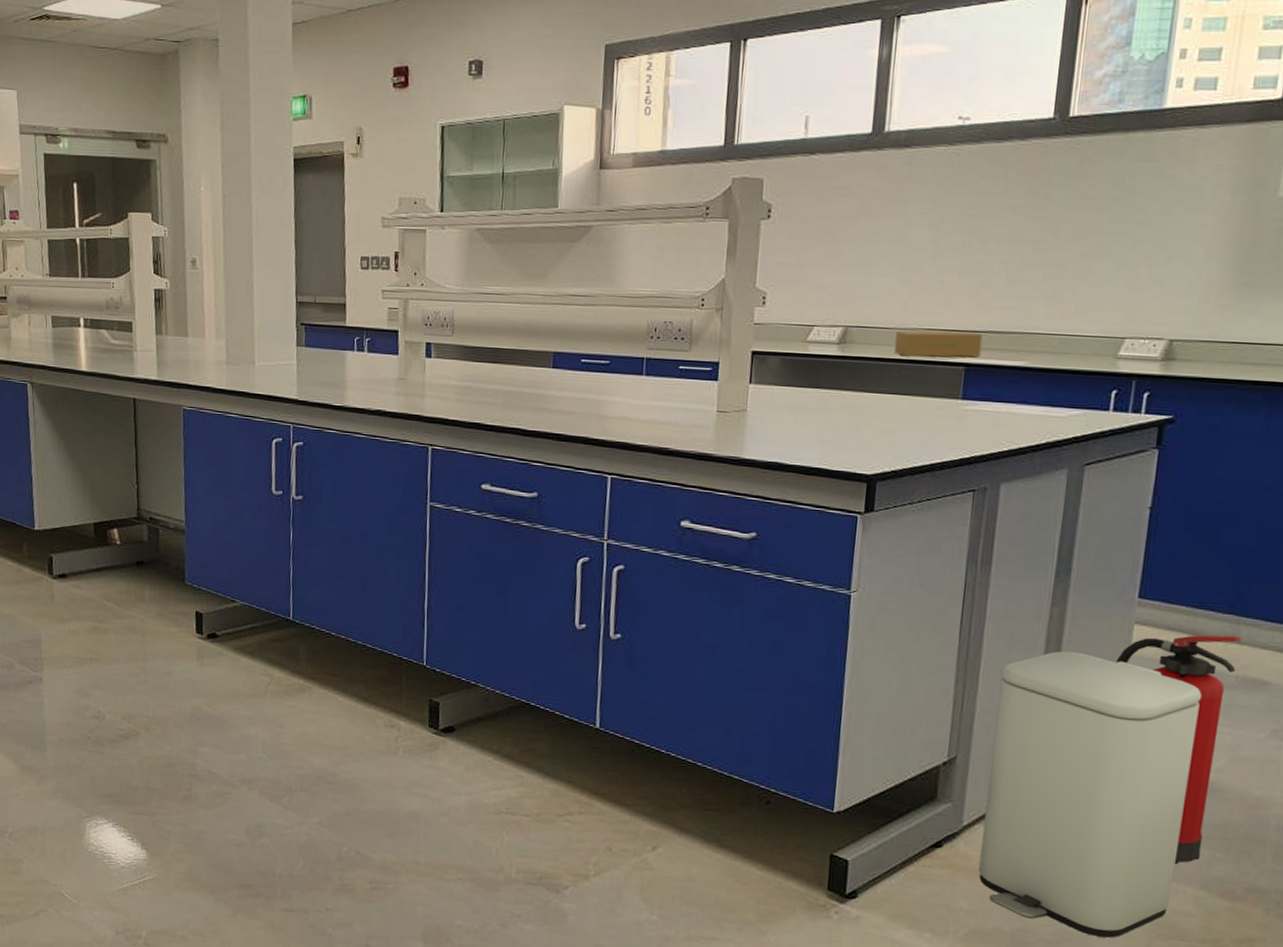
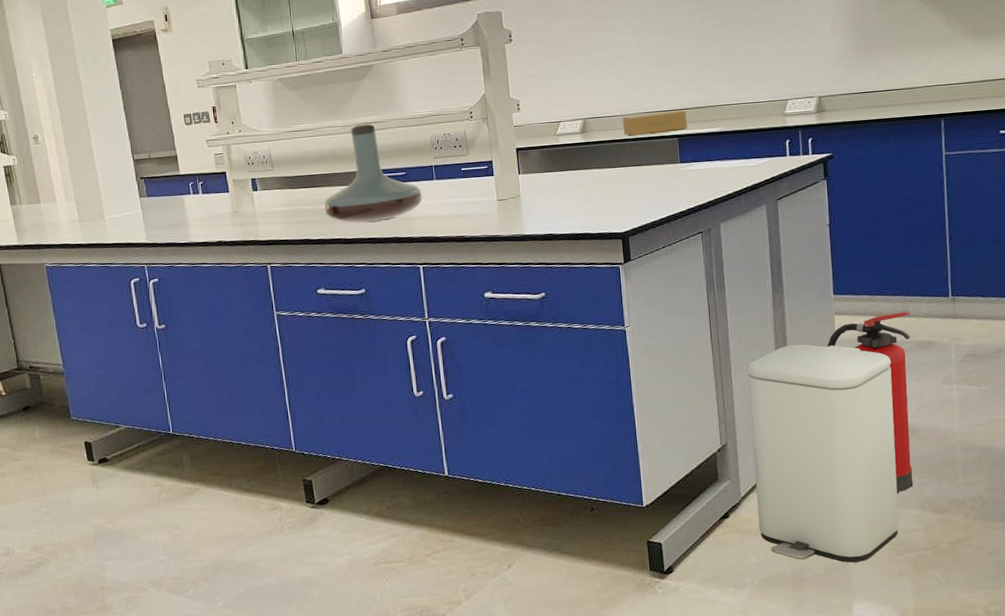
flask: none [505,296,626,415] -> present [324,124,422,223]

